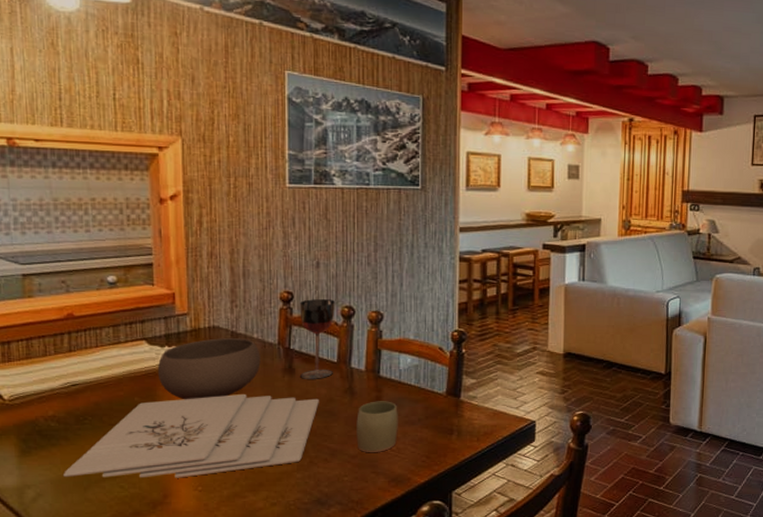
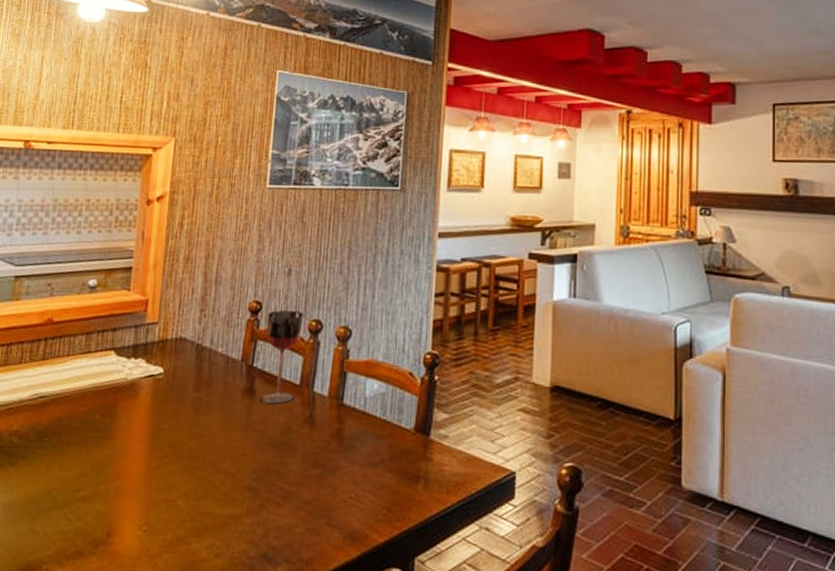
placemat: present [62,394,319,479] -> none [15,417,277,514]
bowl: present [157,337,261,400] -> none [120,350,223,421]
mug: present [356,401,399,453] -> none [312,434,361,500]

